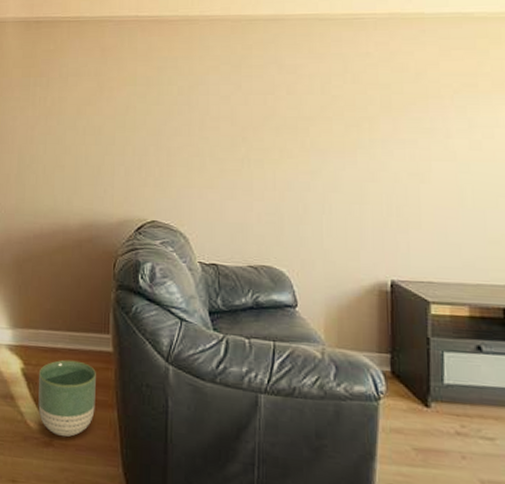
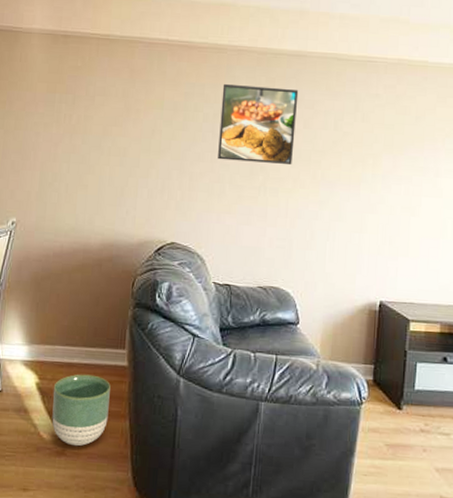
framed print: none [196,54,279,133] -> present [218,83,299,164]

